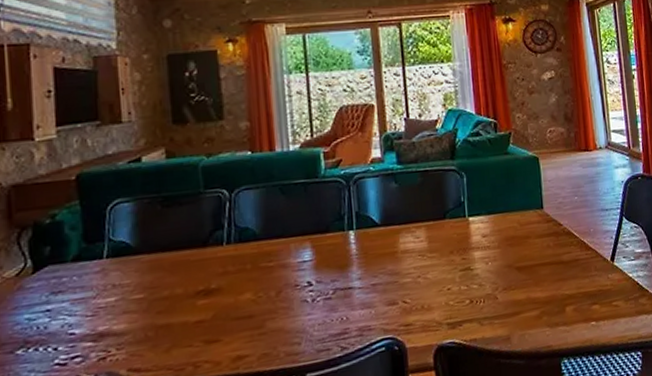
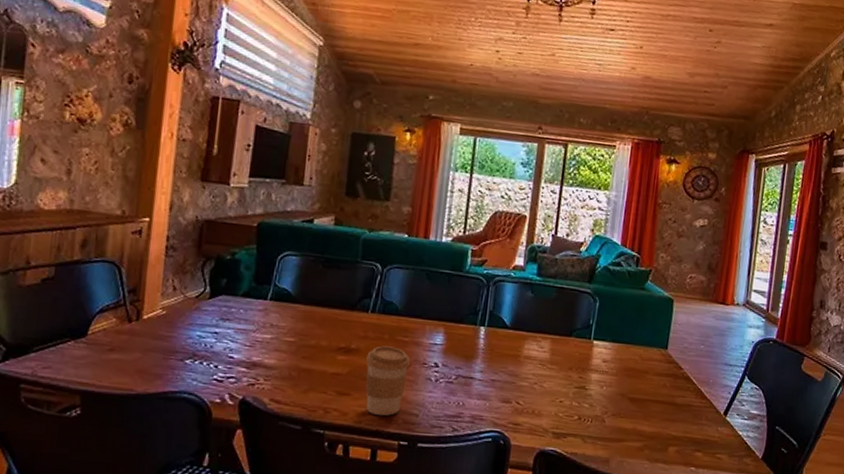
coffee cup: none [230,275,280,356] -> present [365,346,410,416]

